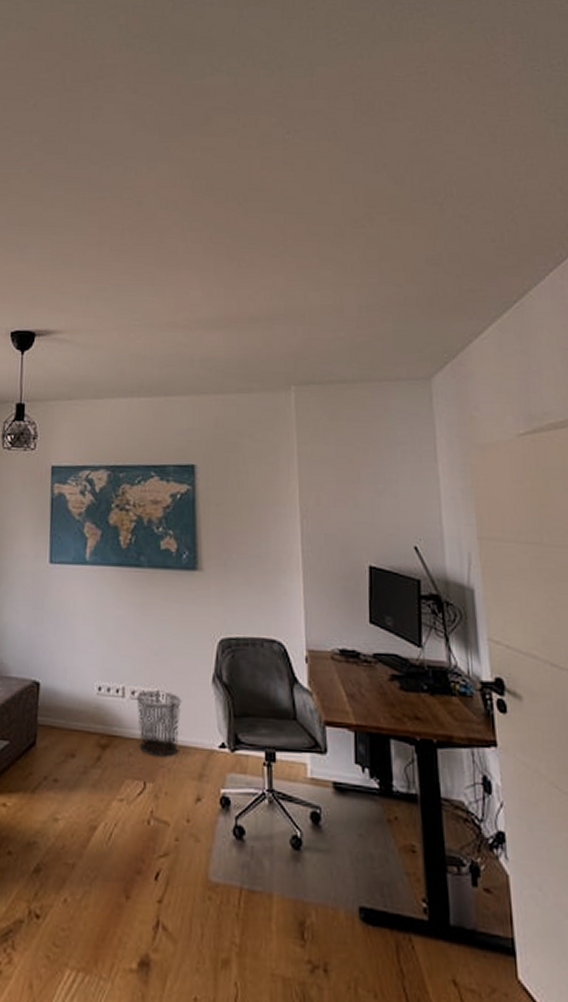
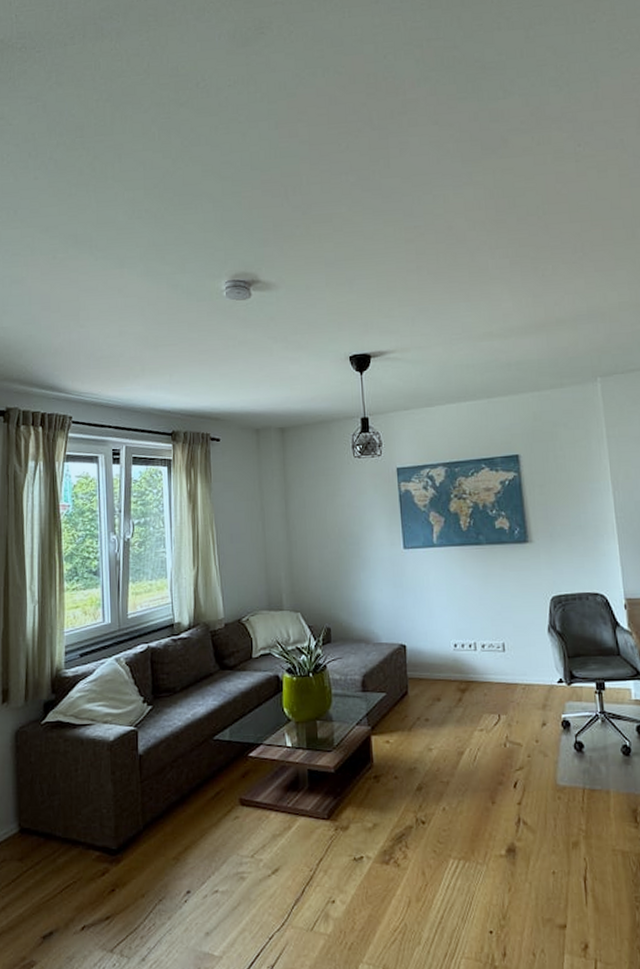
waste bin: present [136,690,182,758] -> none [486,642,524,695]

